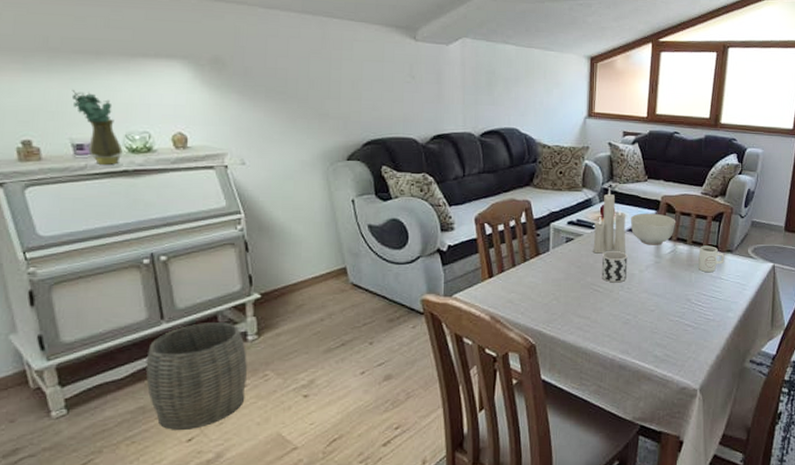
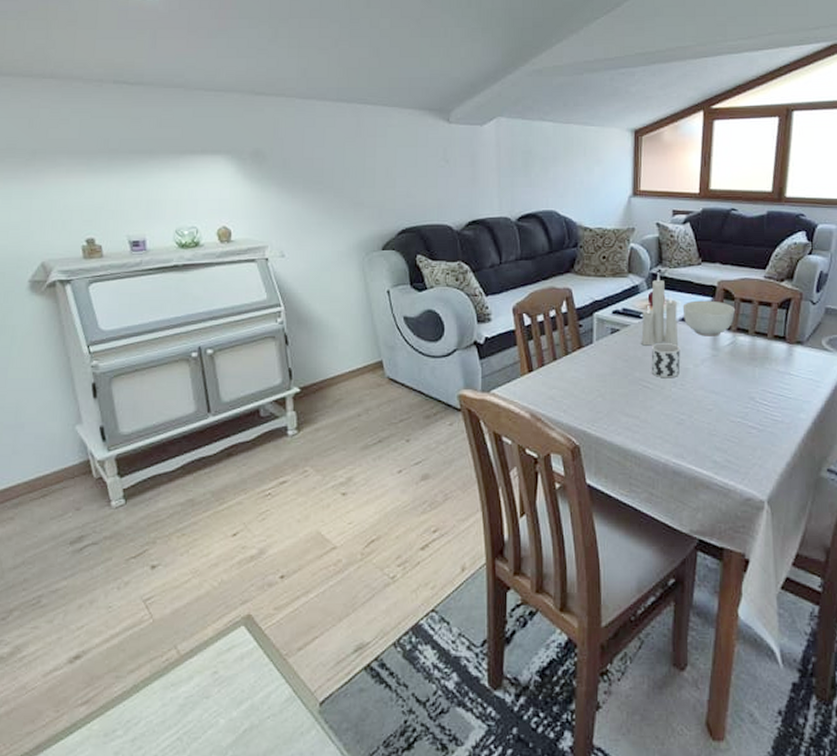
vase: present [72,90,123,165] -> none [129,189,173,260]
woven basket: present [145,322,247,430] -> none [194,417,288,524]
mug: present [698,246,725,273] -> none [762,336,794,368]

